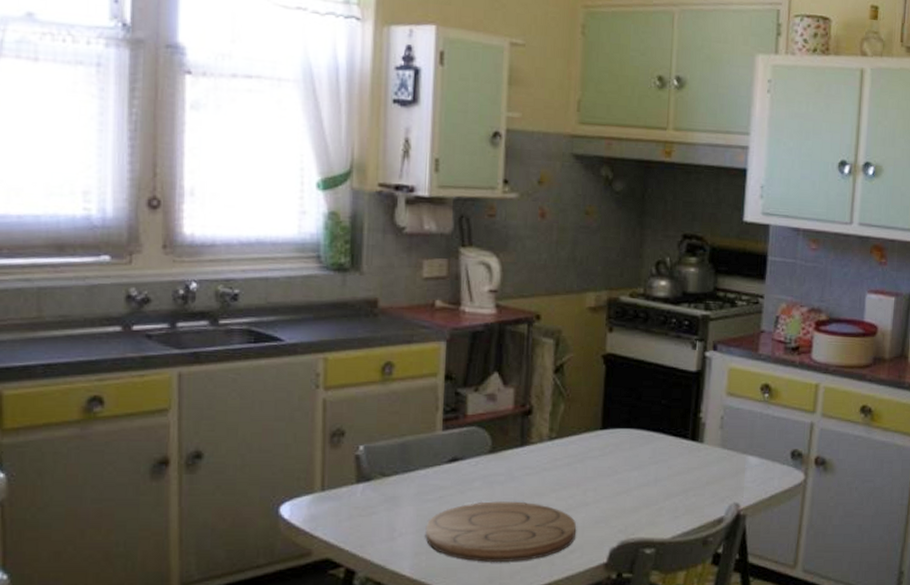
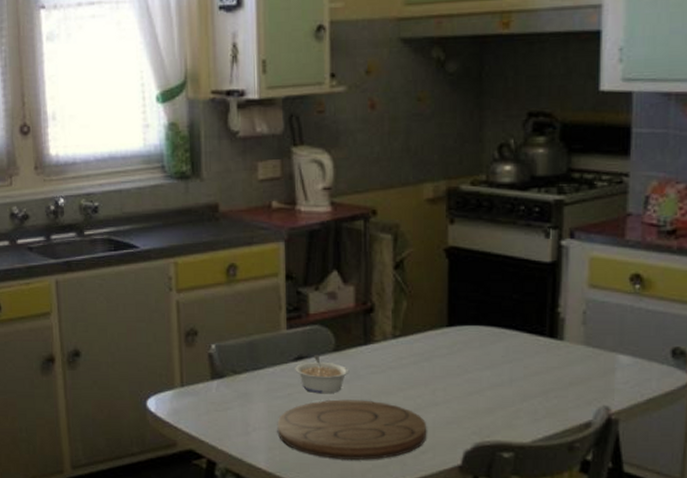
legume: none [448,456,504,496] -> present [295,354,350,394]

